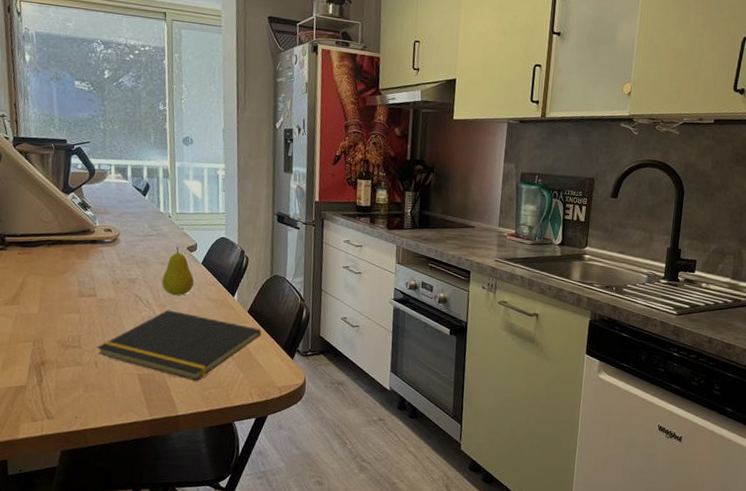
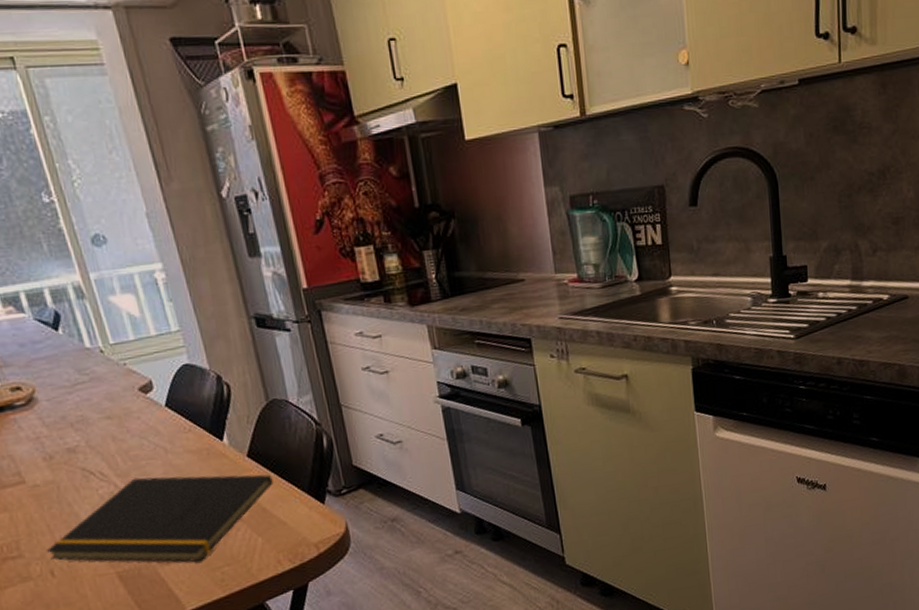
fruit: present [161,247,194,295] -> none [114,391,162,457]

